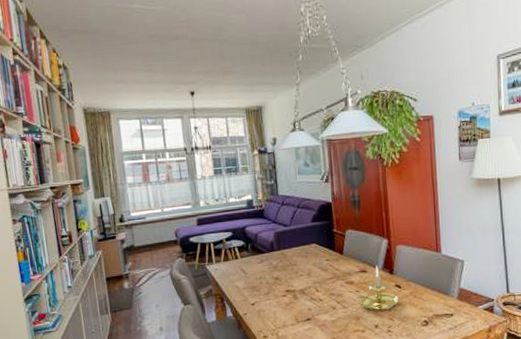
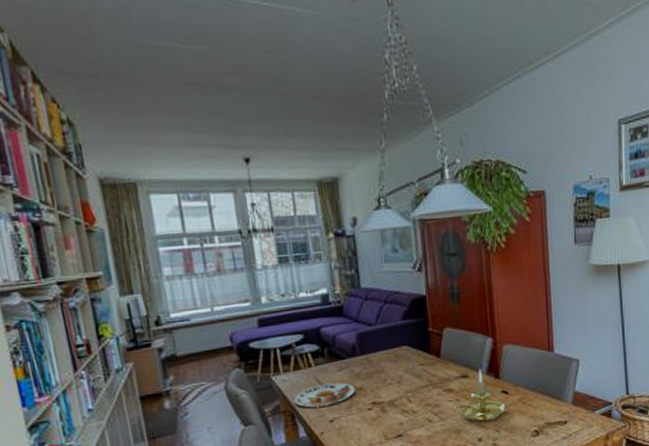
plate: none [223,272,272,293] -> present [294,382,355,408]

